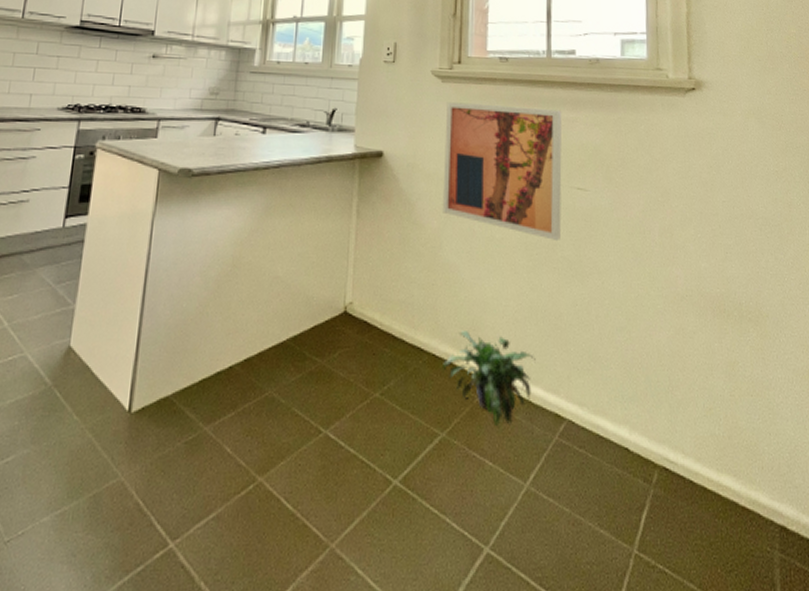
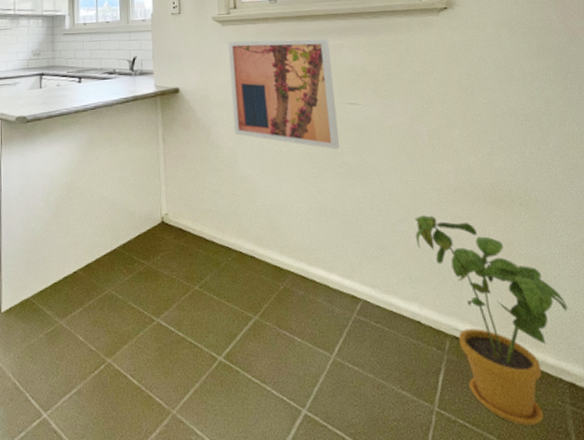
potted plant: present [443,331,536,427] -> none [249,230,329,309]
house plant: none [634,325,789,574] -> present [415,215,569,426]

